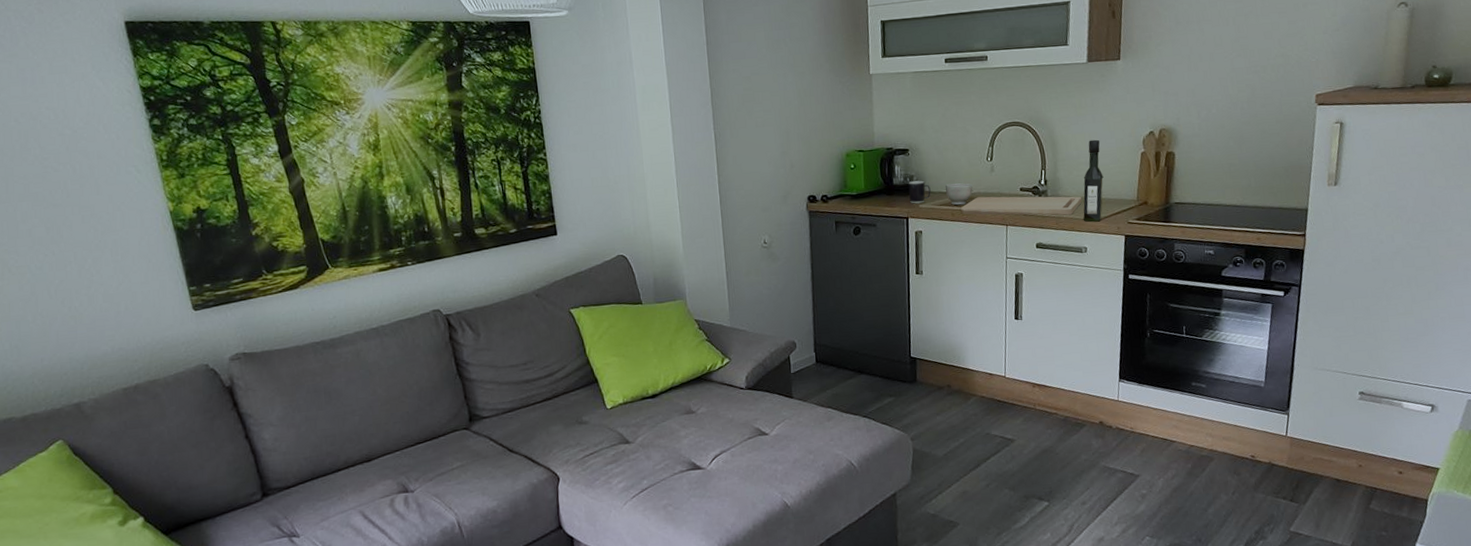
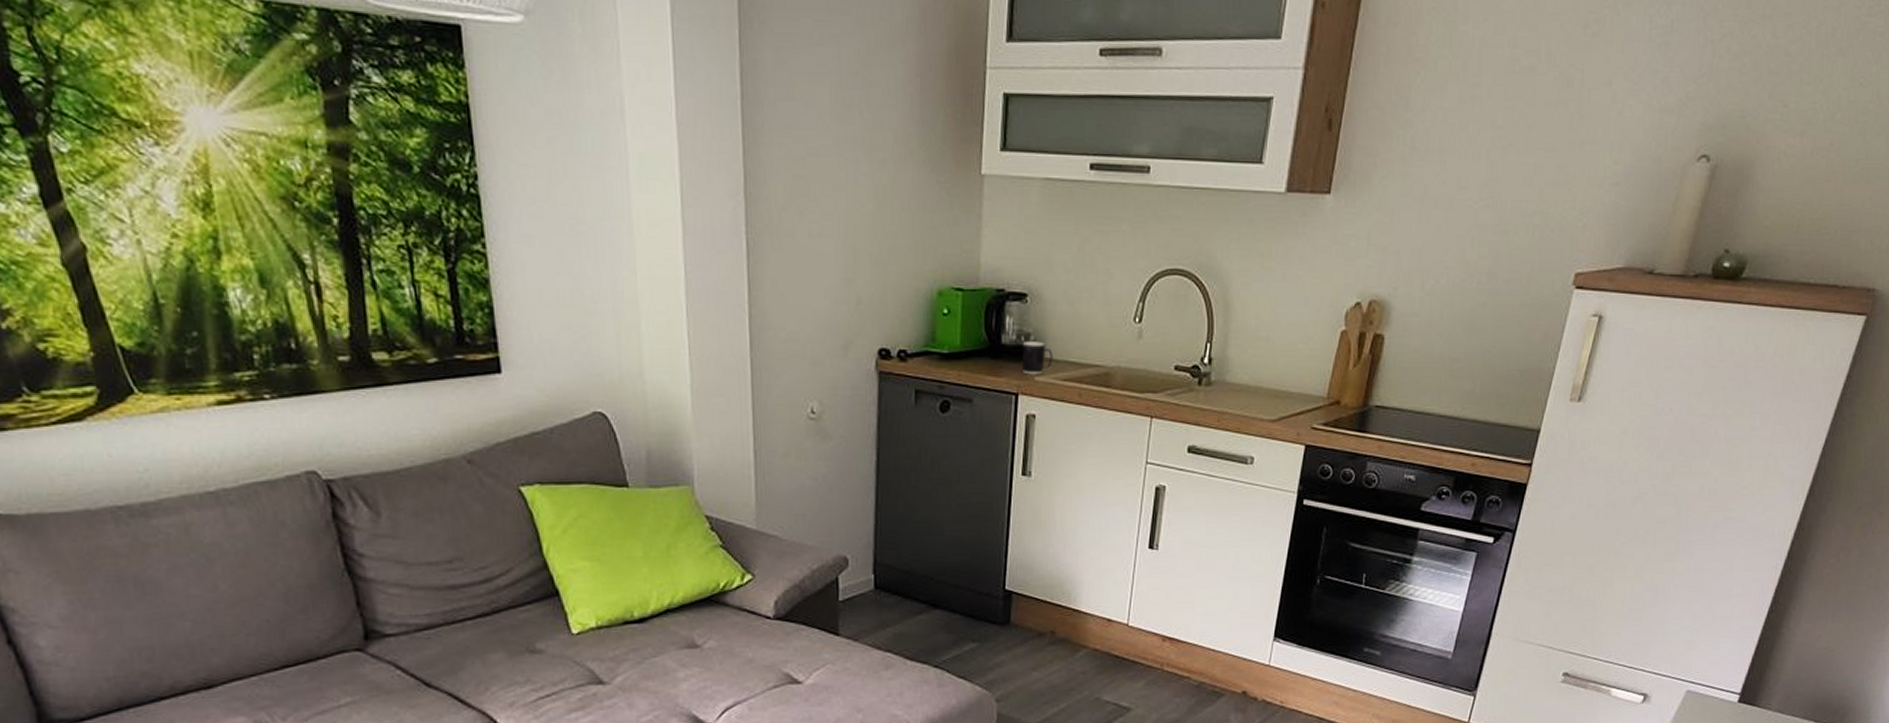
bowl: present [945,183,973,205] -> none [1072,349,1111,383]
cutting board: present [960,196,1082,216] -> none [1091,373,1255,410]
bottle: present [1083,139,1104,223] -> none [1254,306,1289,423]

